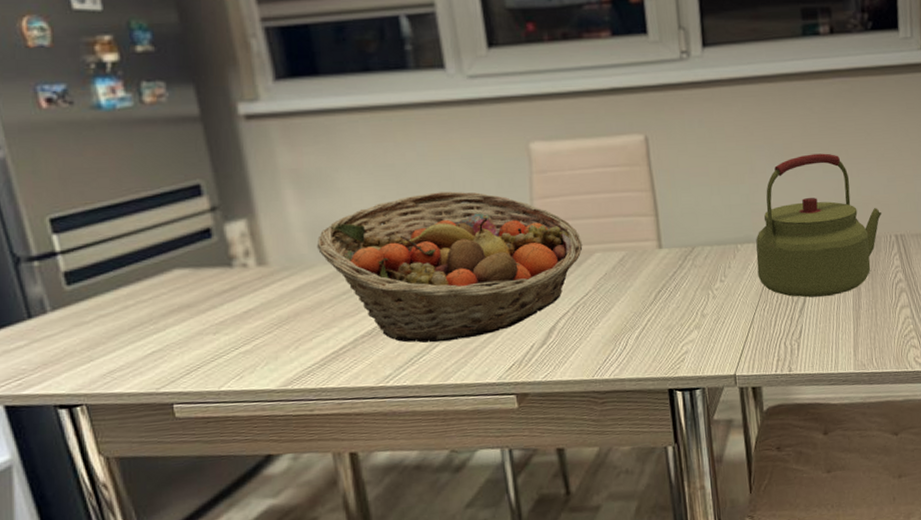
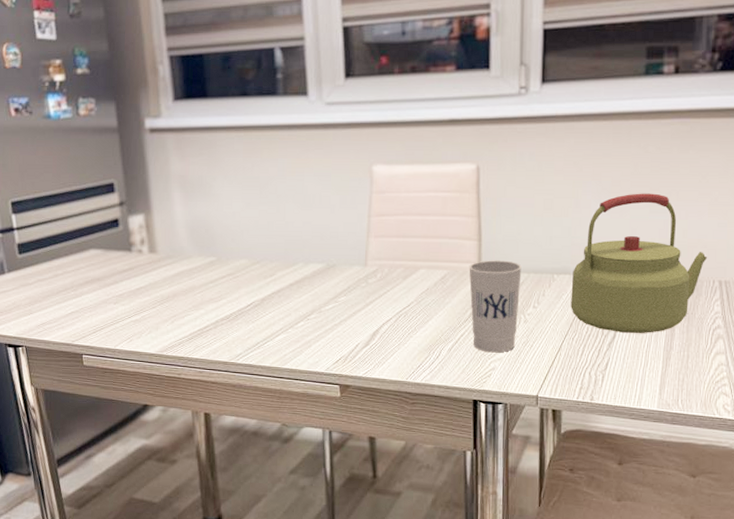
fruit basket: present [316,191,583,343] -> none [194,203,410,332]
cup: none [648,234,706,336] -> present [469,260,522,353]

